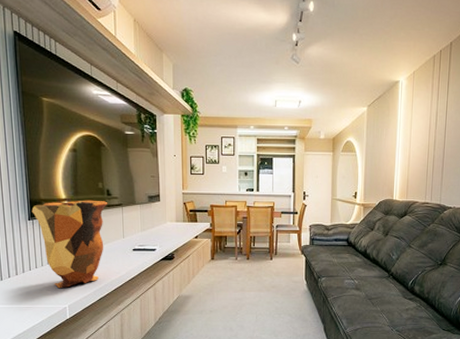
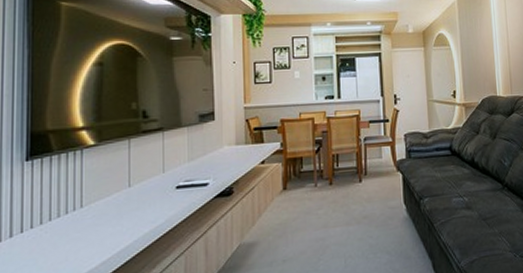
decorative vase: present [31,200,108,288] -> none [32,125,144,254]

